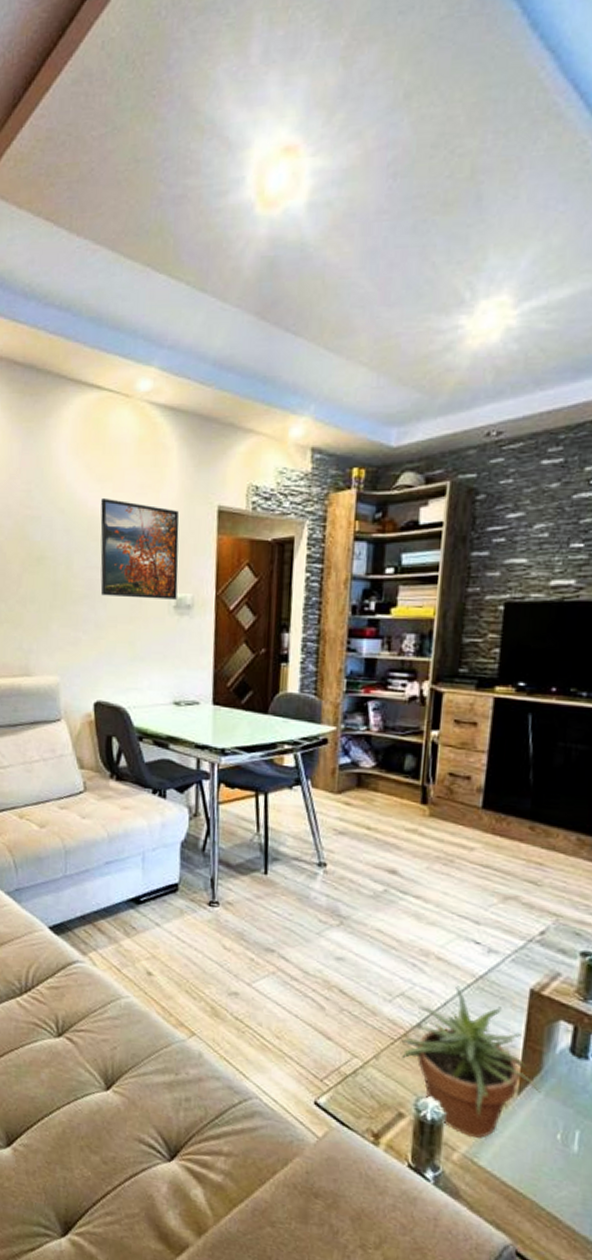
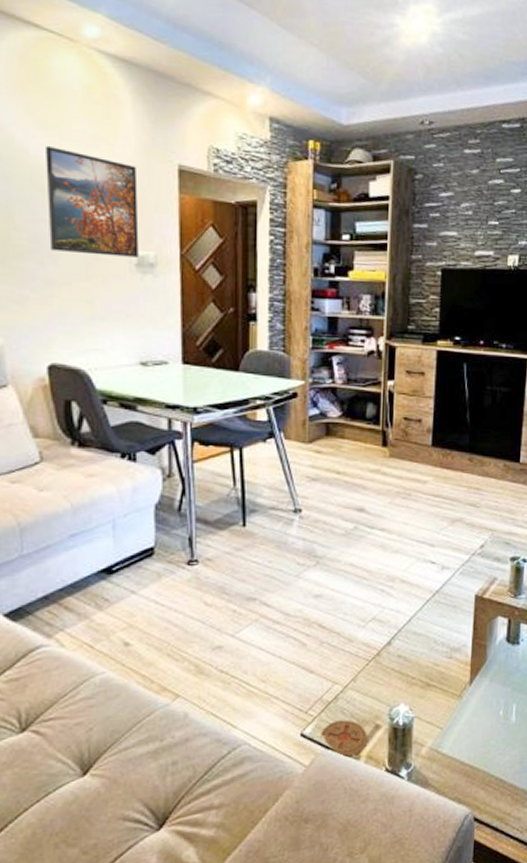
coaster: none [336,1097,390,1141] -> present [321,720,368,757]
potted plant: present [400,985,541,1138] -> none [374,602,487,732]

